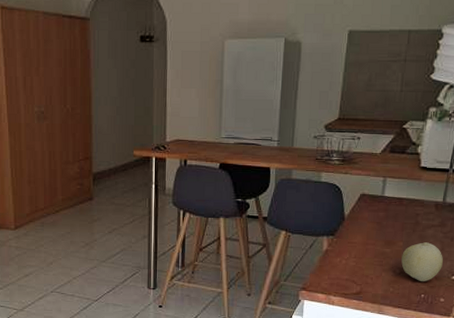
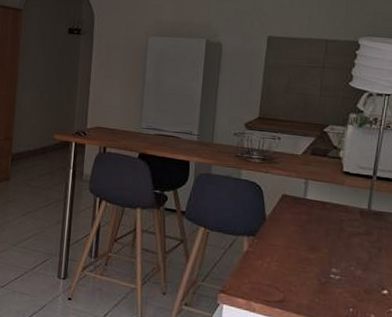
fruit: present [401,242,443,281] -> none [327,250,371,294]

